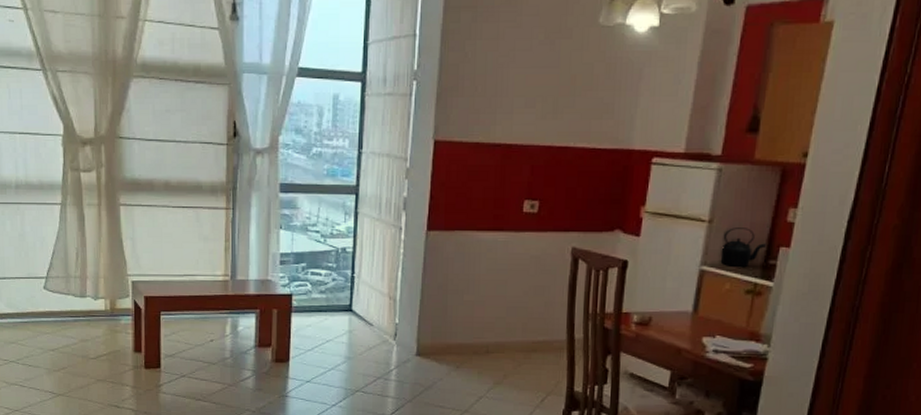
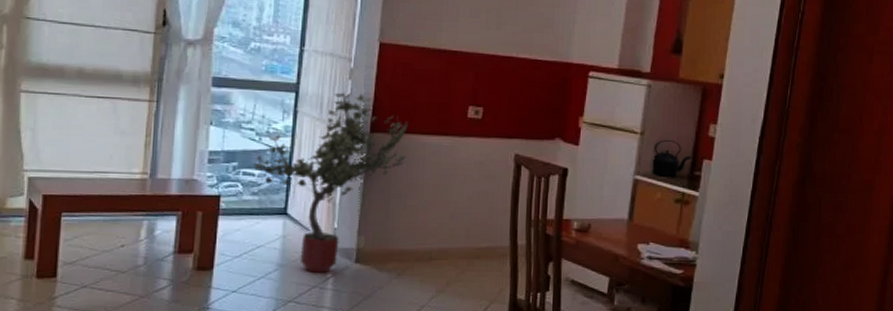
potted tree: none [318,192,465,365] -> present [251,92,409,273]

